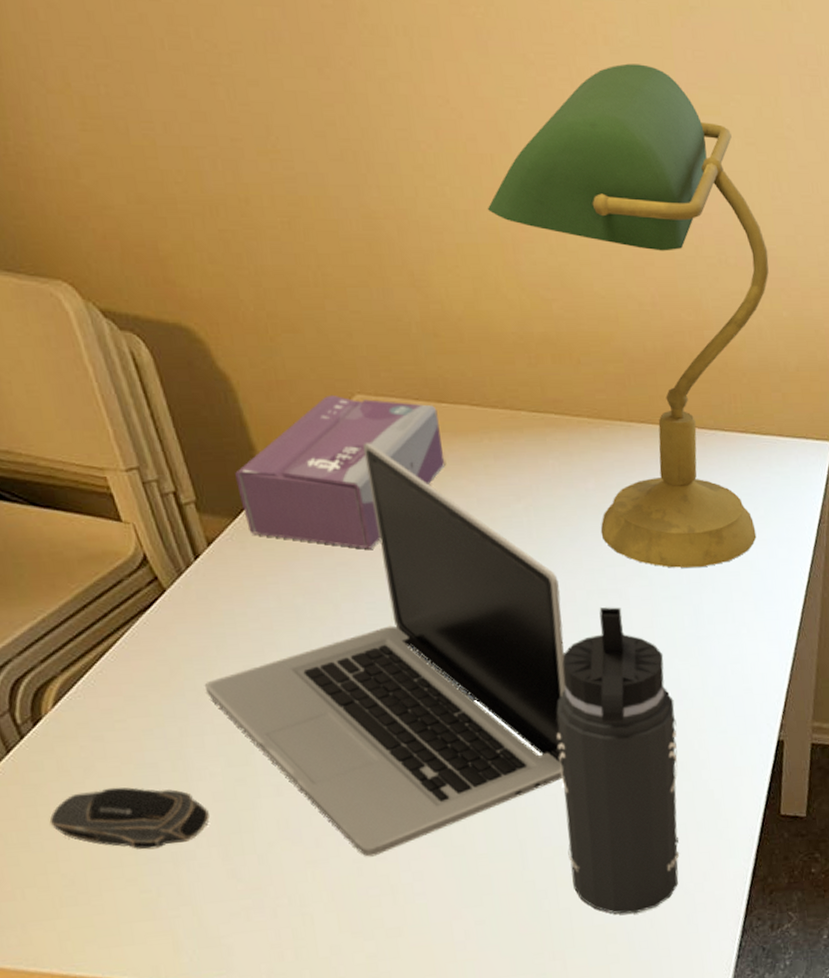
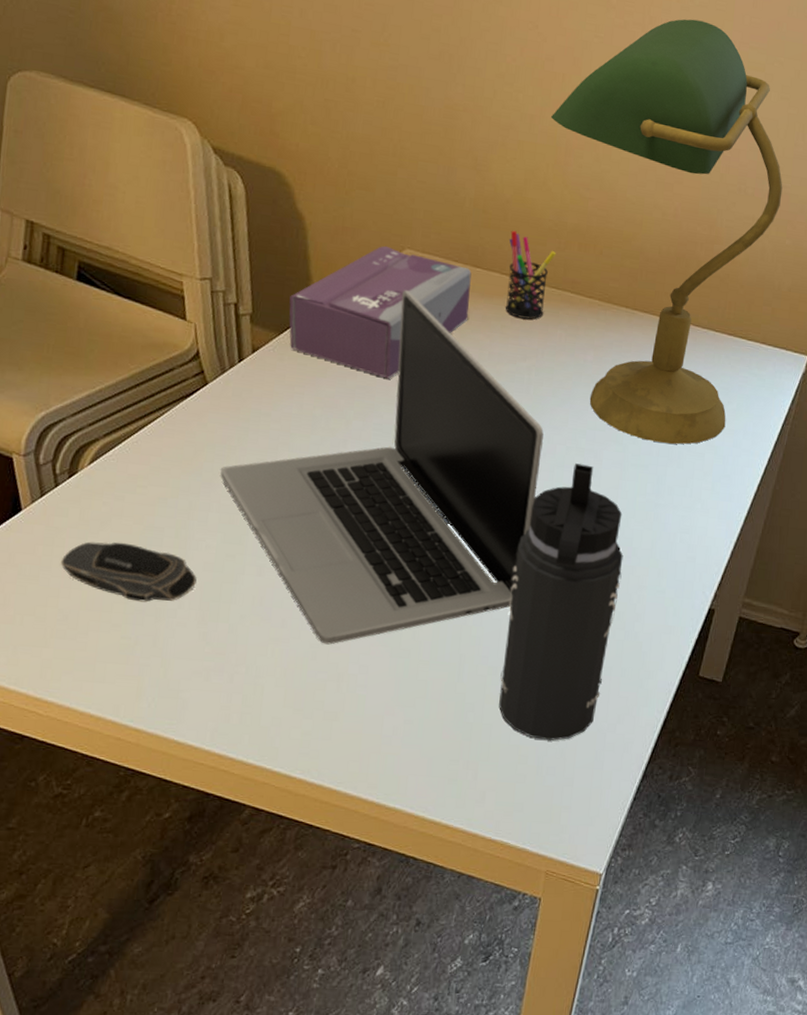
pen holder: none [471,352,529,453] -> present [505,230,557,320]

